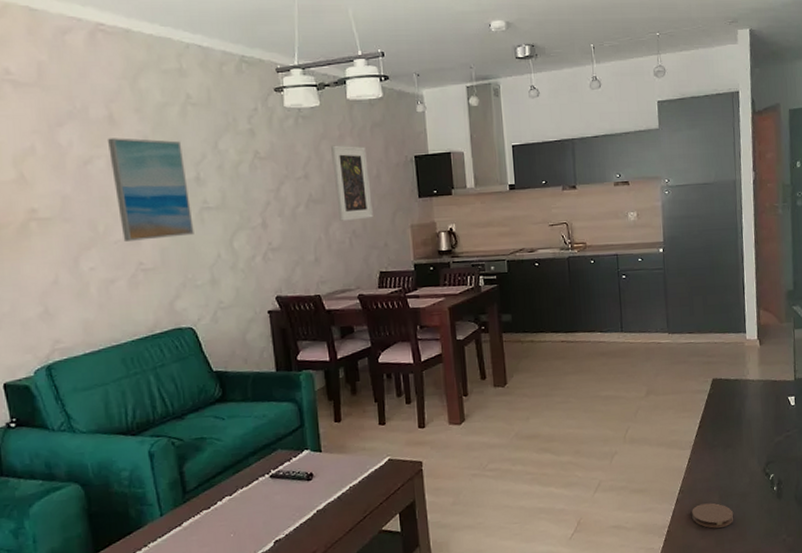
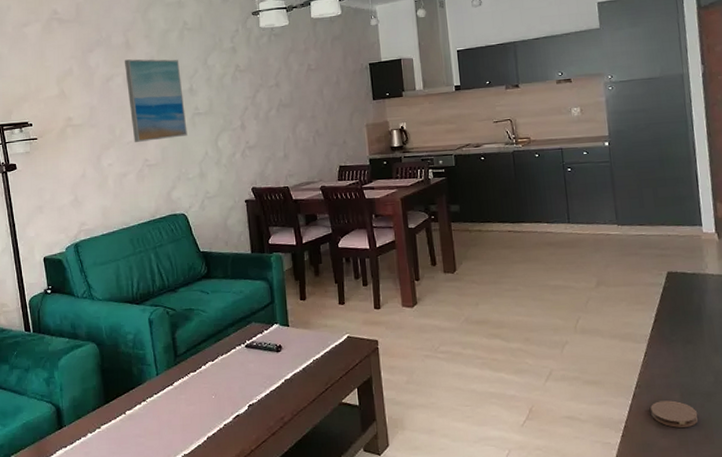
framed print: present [331,145,373,221] -> none [298,57,334,122]

